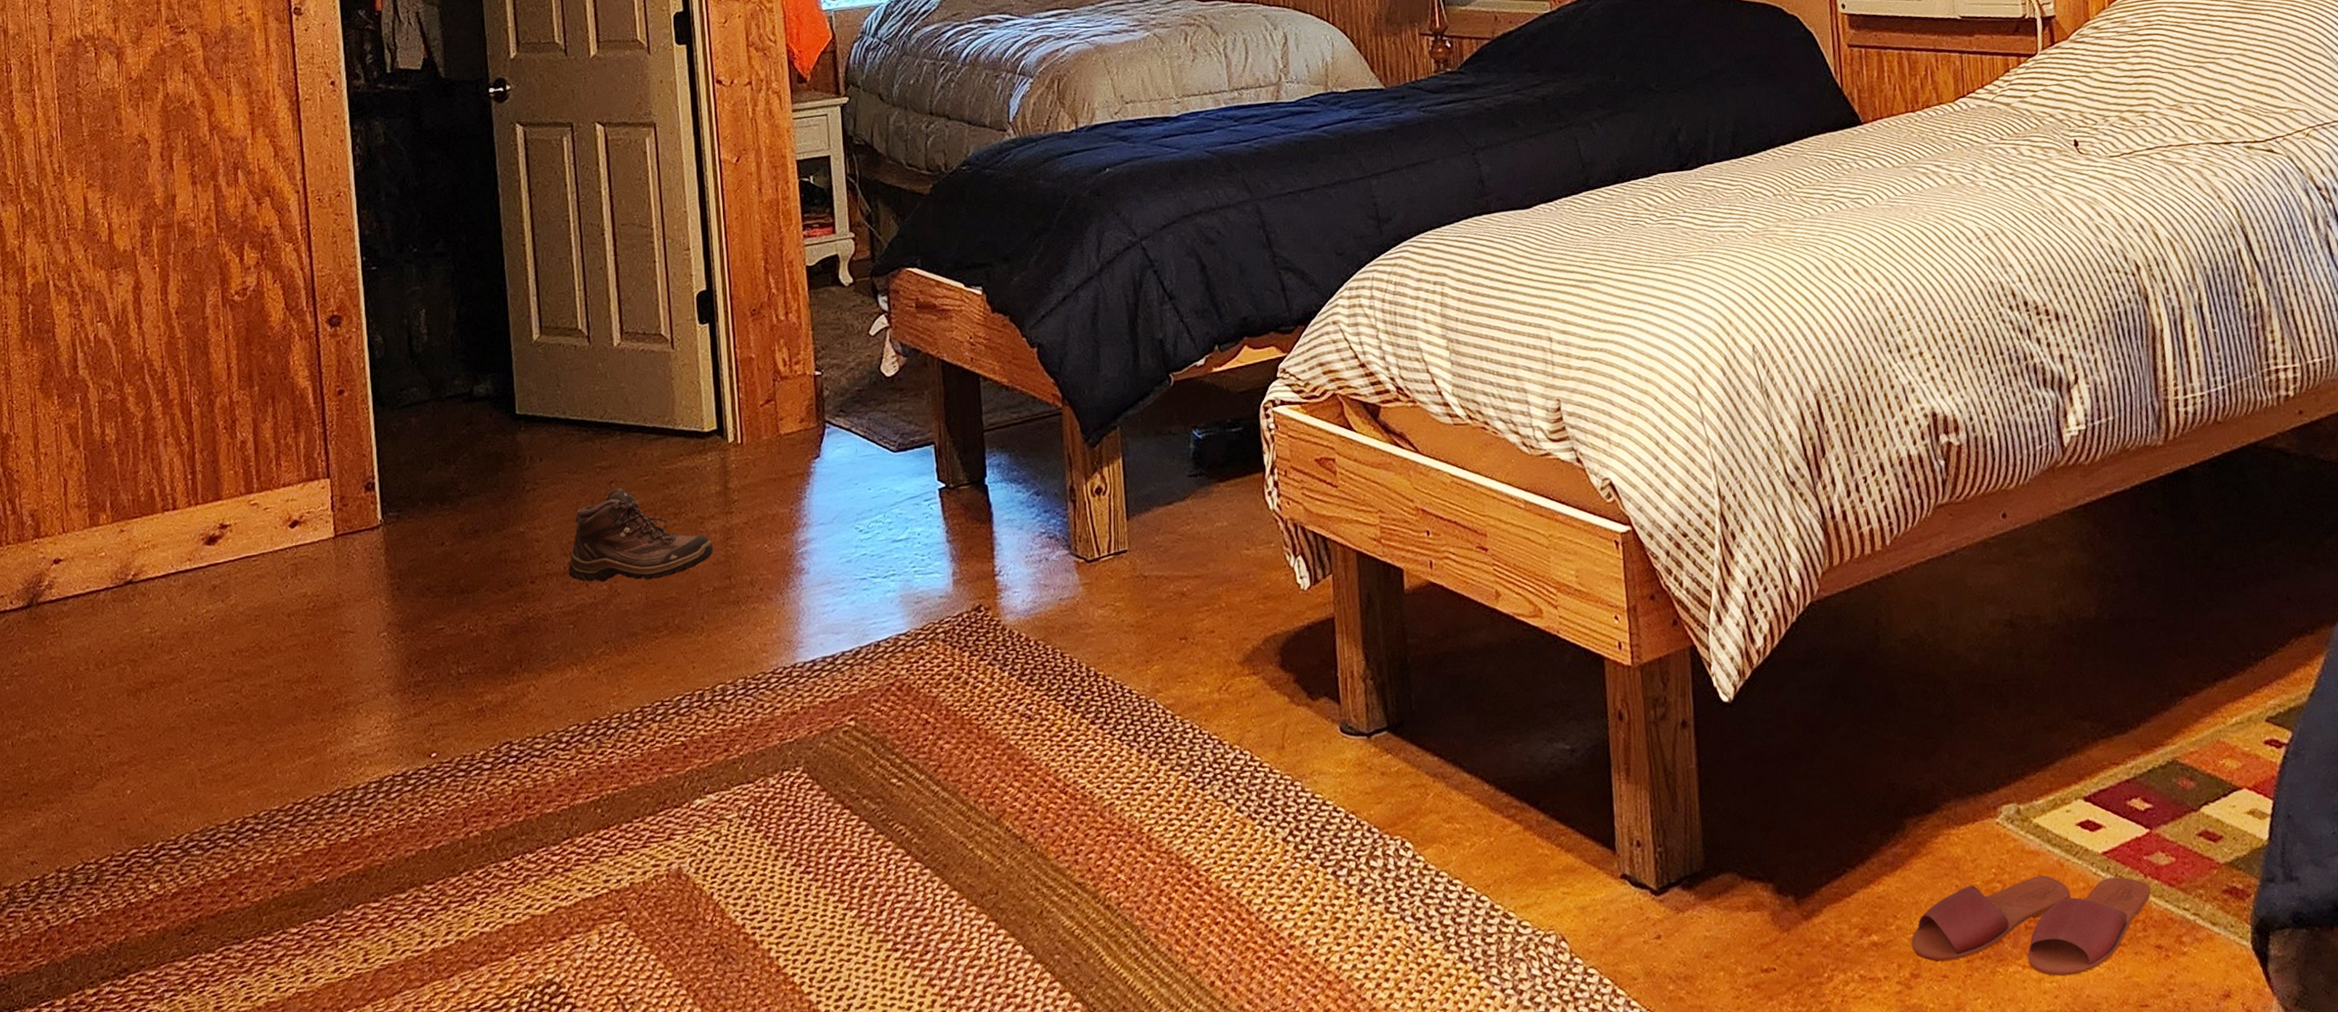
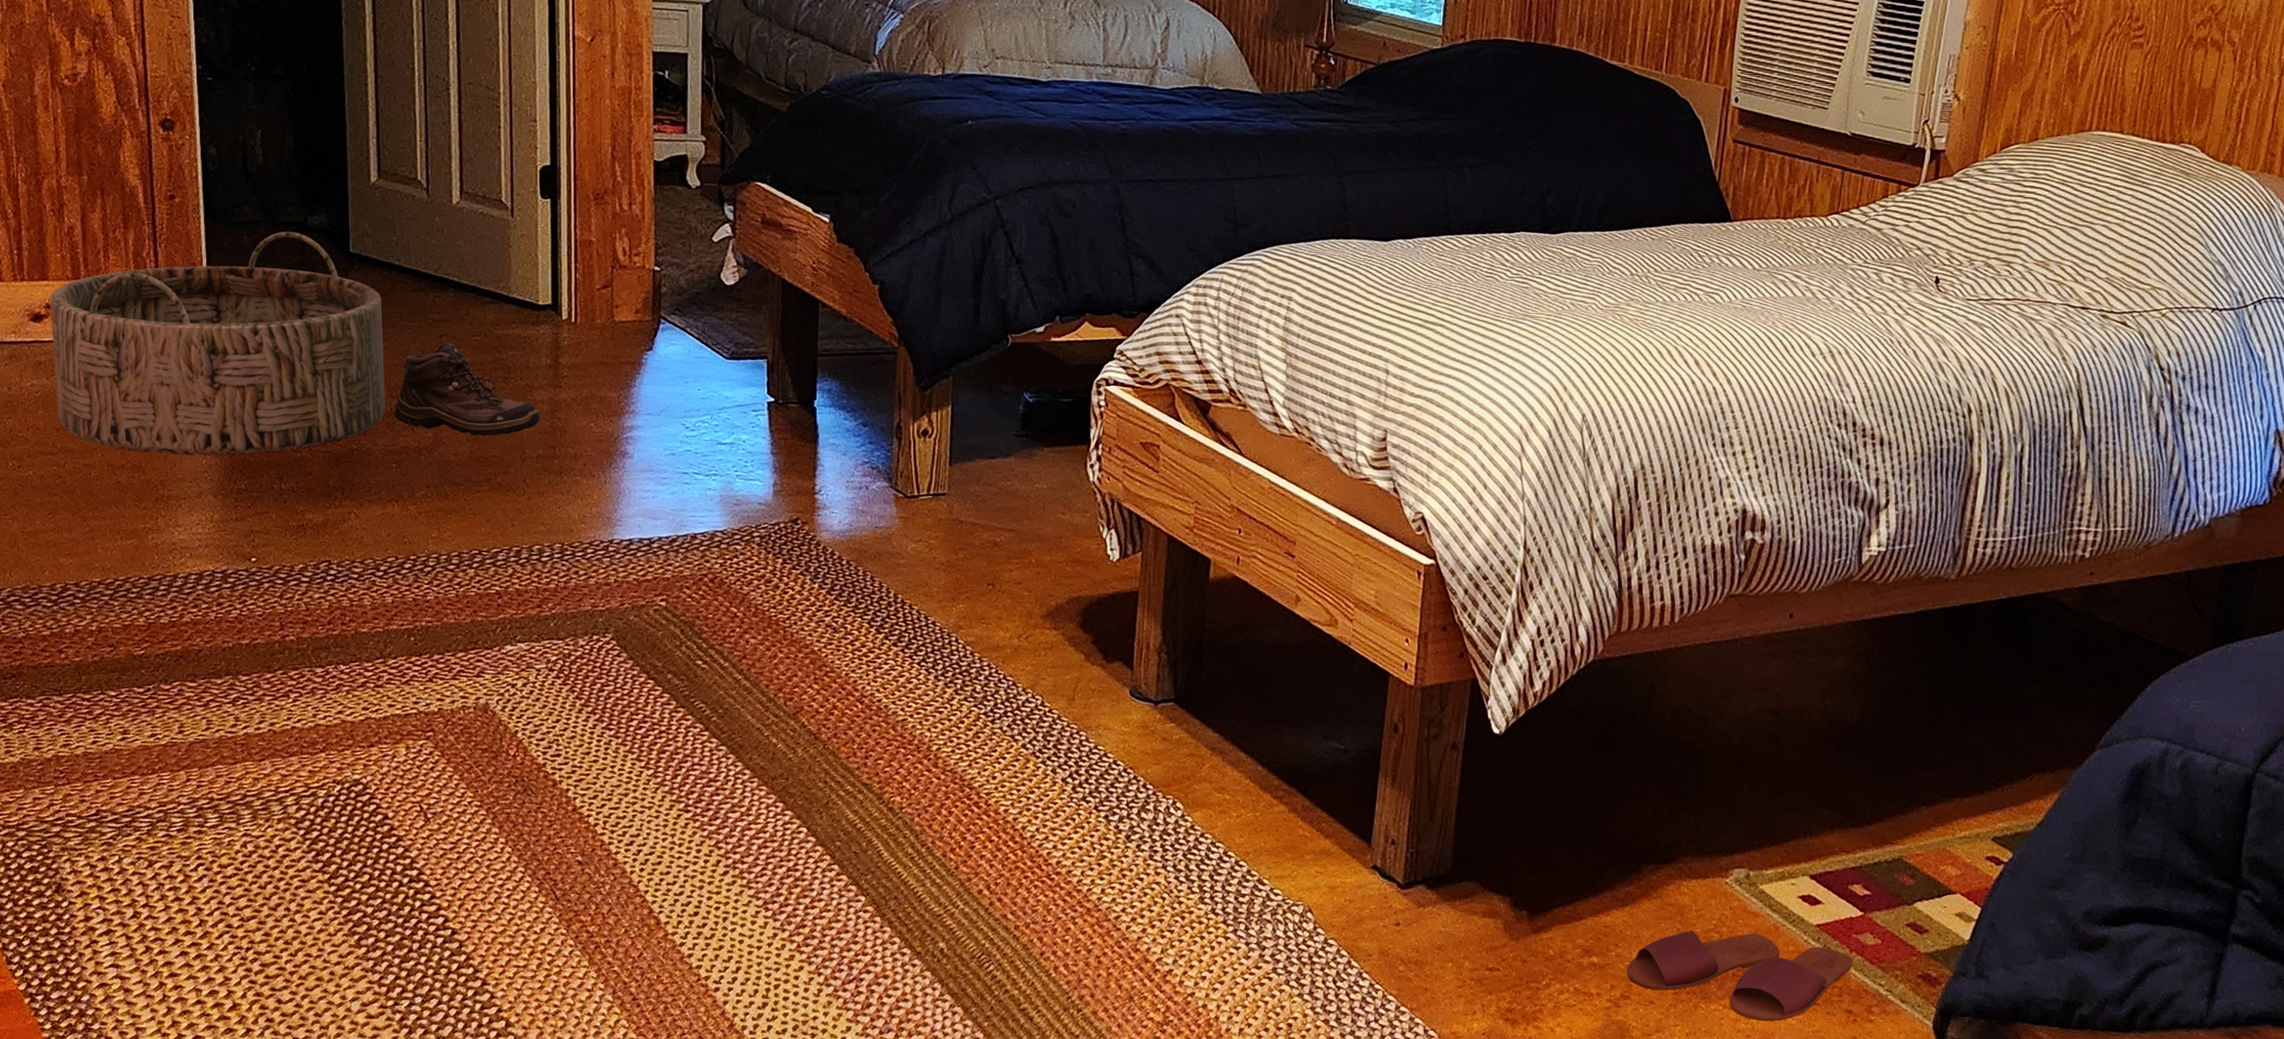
basket: none [224,404,559,662] -> present [50,231,385,455]

